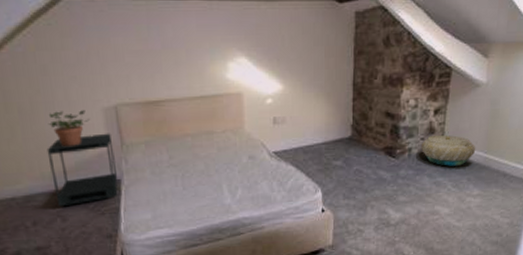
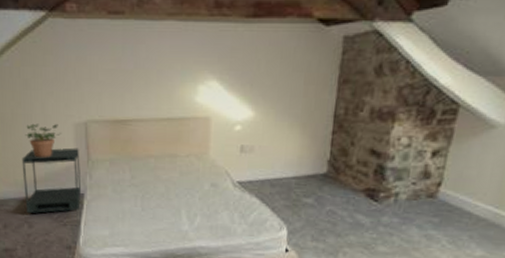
basket: present [421,135,476,166] -> none [411,180,484,219]

